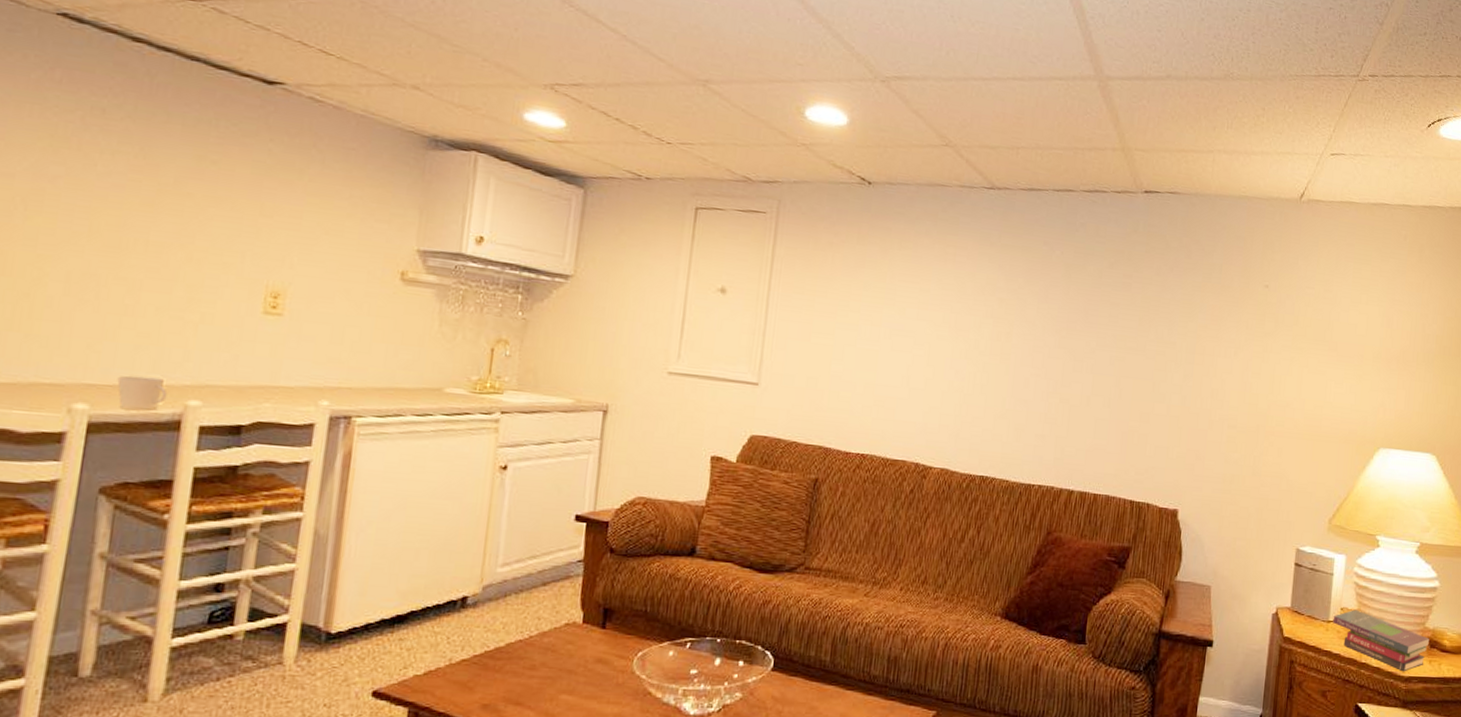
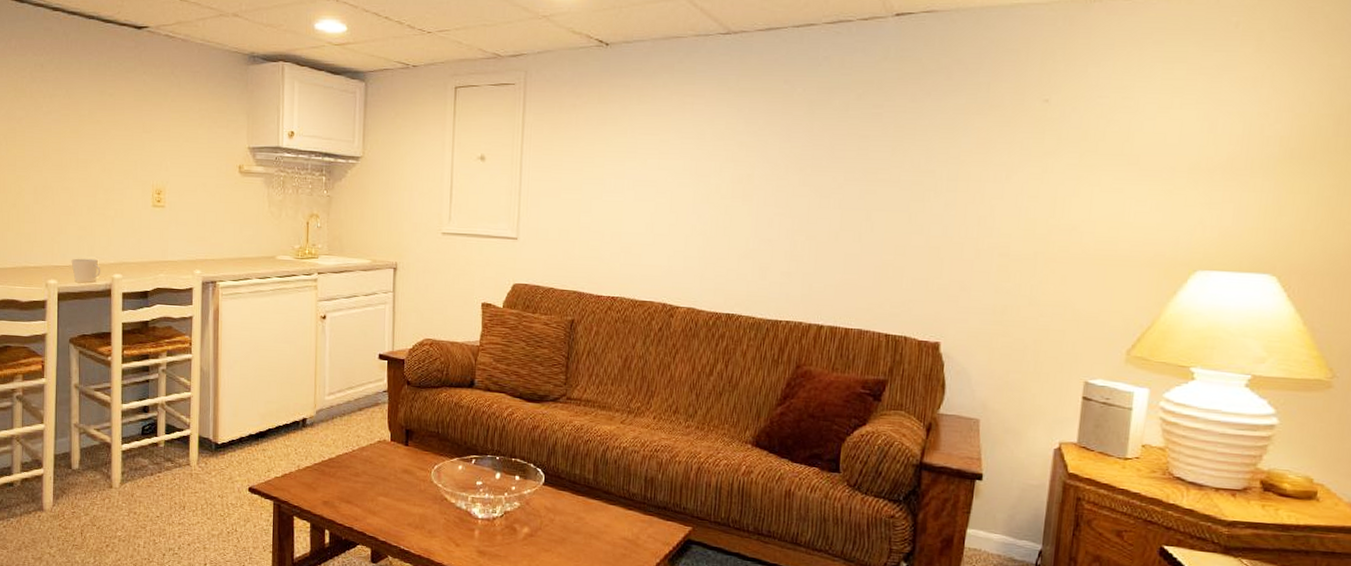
books: present [1333,609,1430,672] -> none [1131,447,1263,516]

